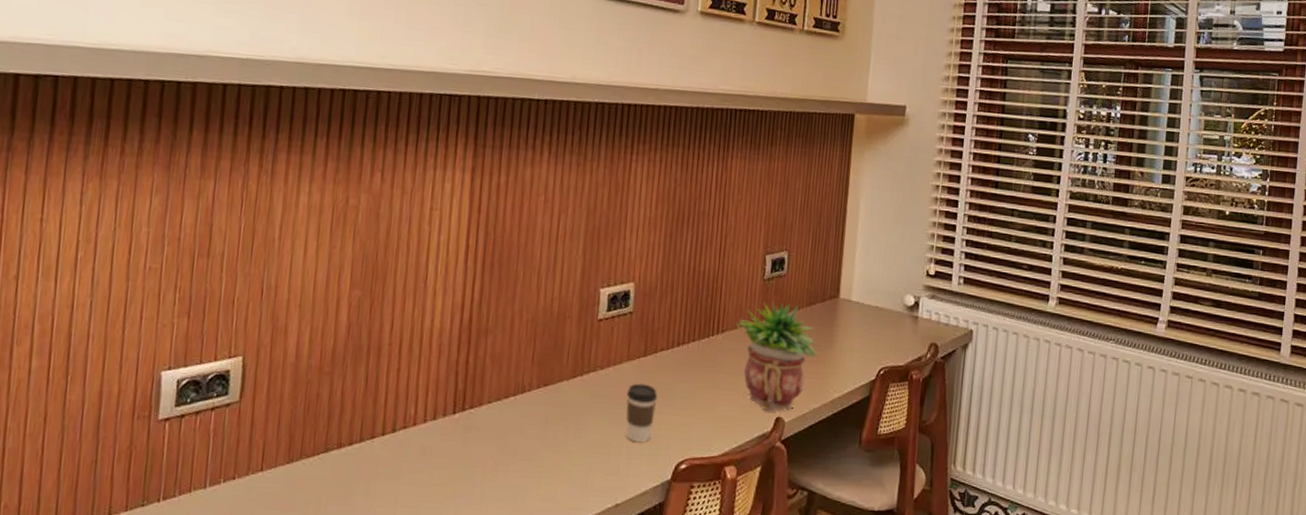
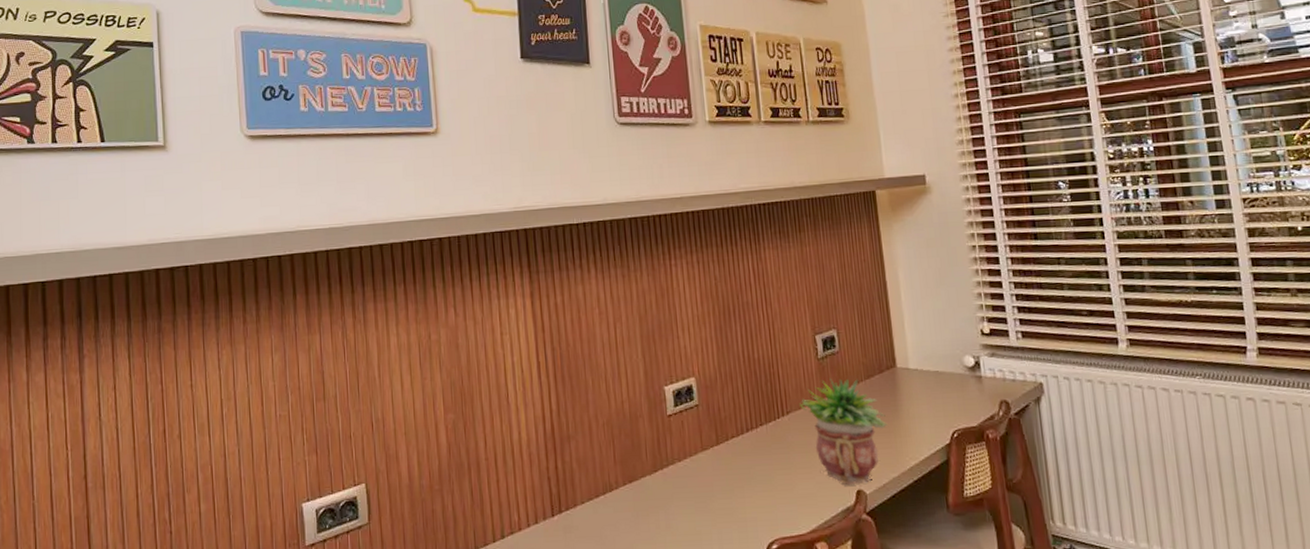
coffee cup: present [626,383,658,443] -> none [707,471,738,528]

